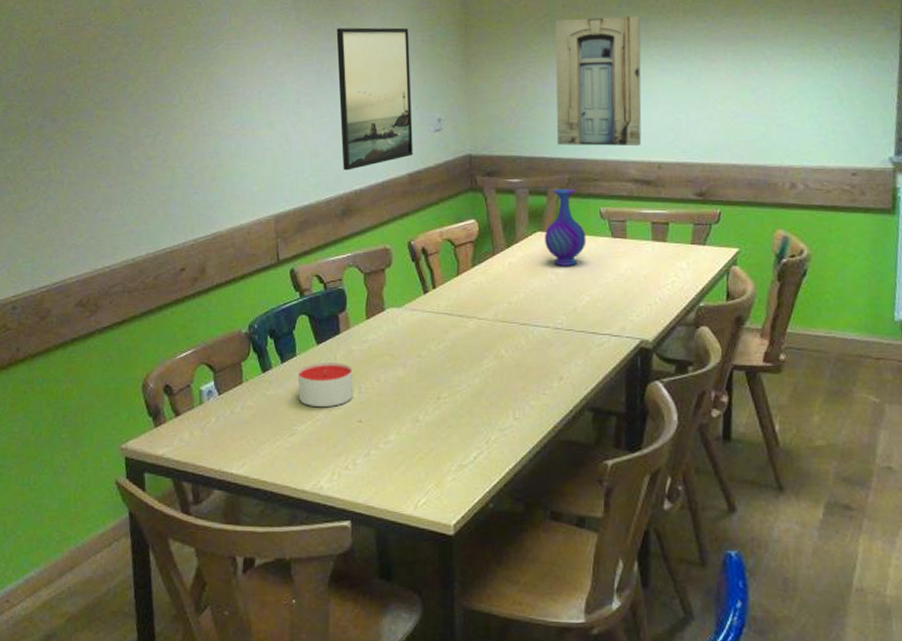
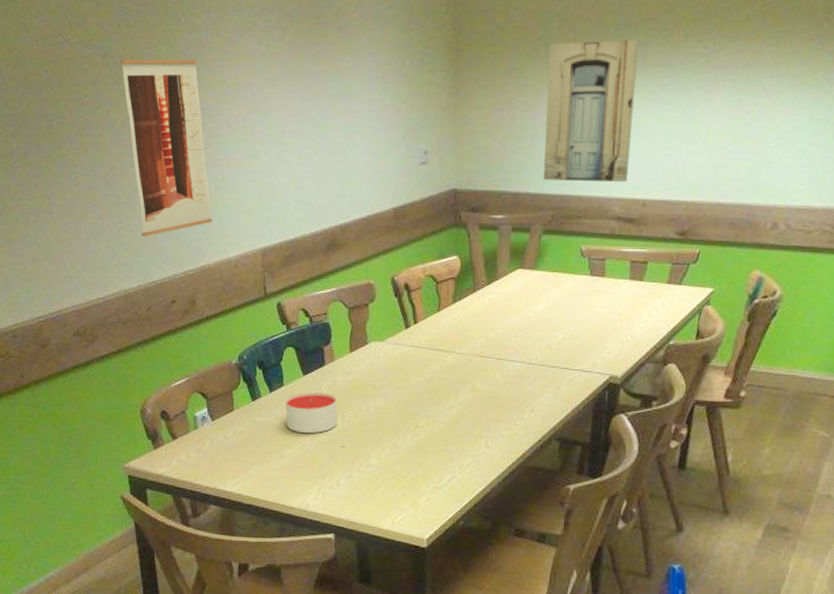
wall art: none [140,37,226,206] -> present [120,58,212,237]
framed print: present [336,27,413,171] -> none [322,49,399,204]
vase: present [545,189,587,266] -> none [525,226,566,304]

